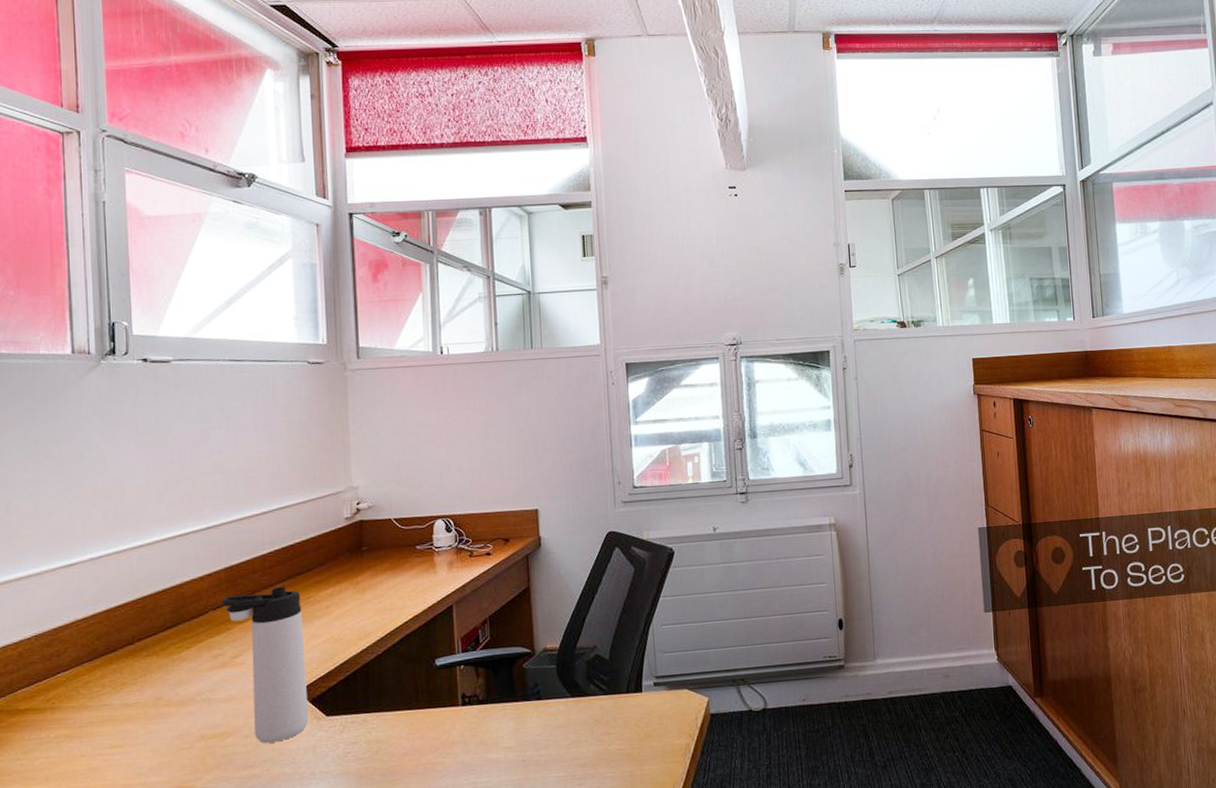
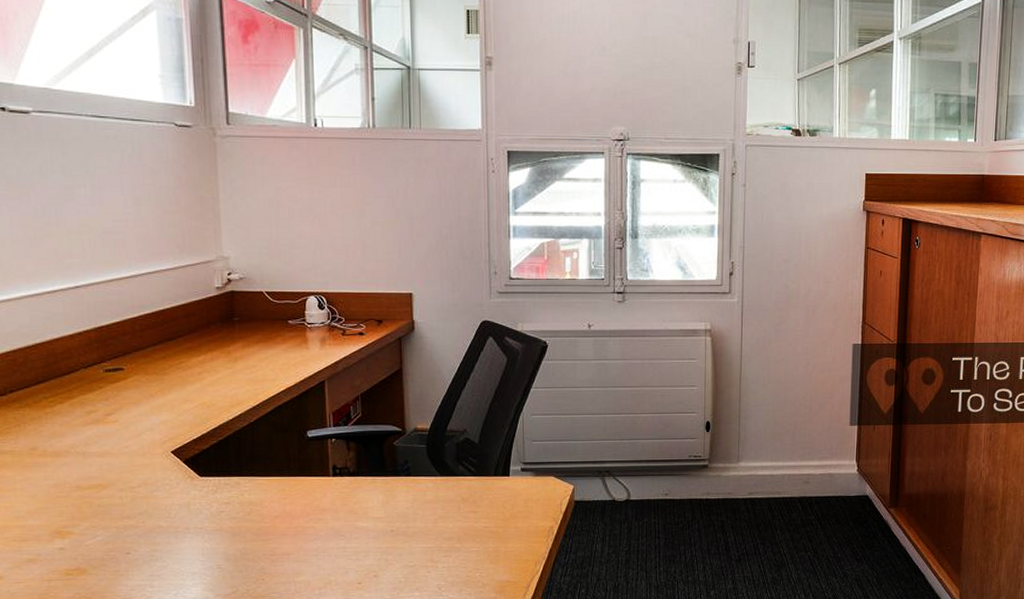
thermos bottle: present [222,586,309,743] -> none [93,350,183,497]

